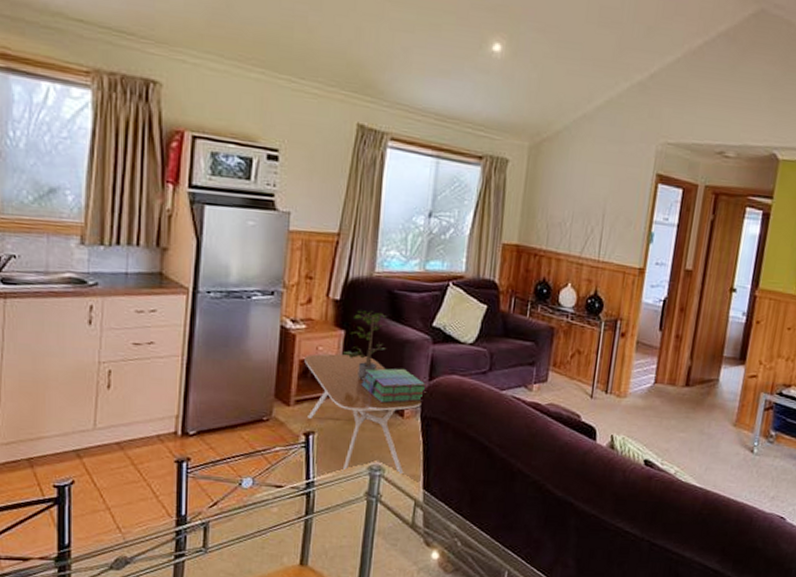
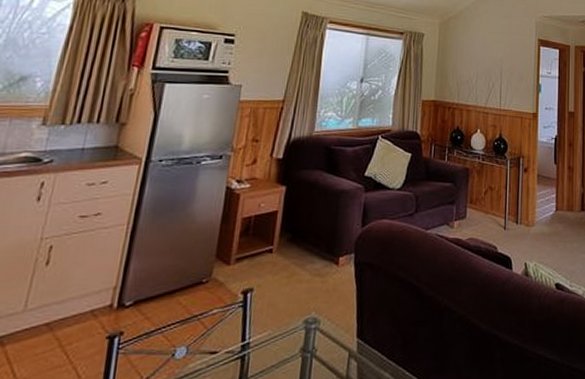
coffee table: present [304,353,422,475] -> none [247,209,356,329]
potted plant: present [342,310,387,379] -> none [283,166,324,231]
stack of books: present [360,368,426,404] -> none [298,217,360,254]

